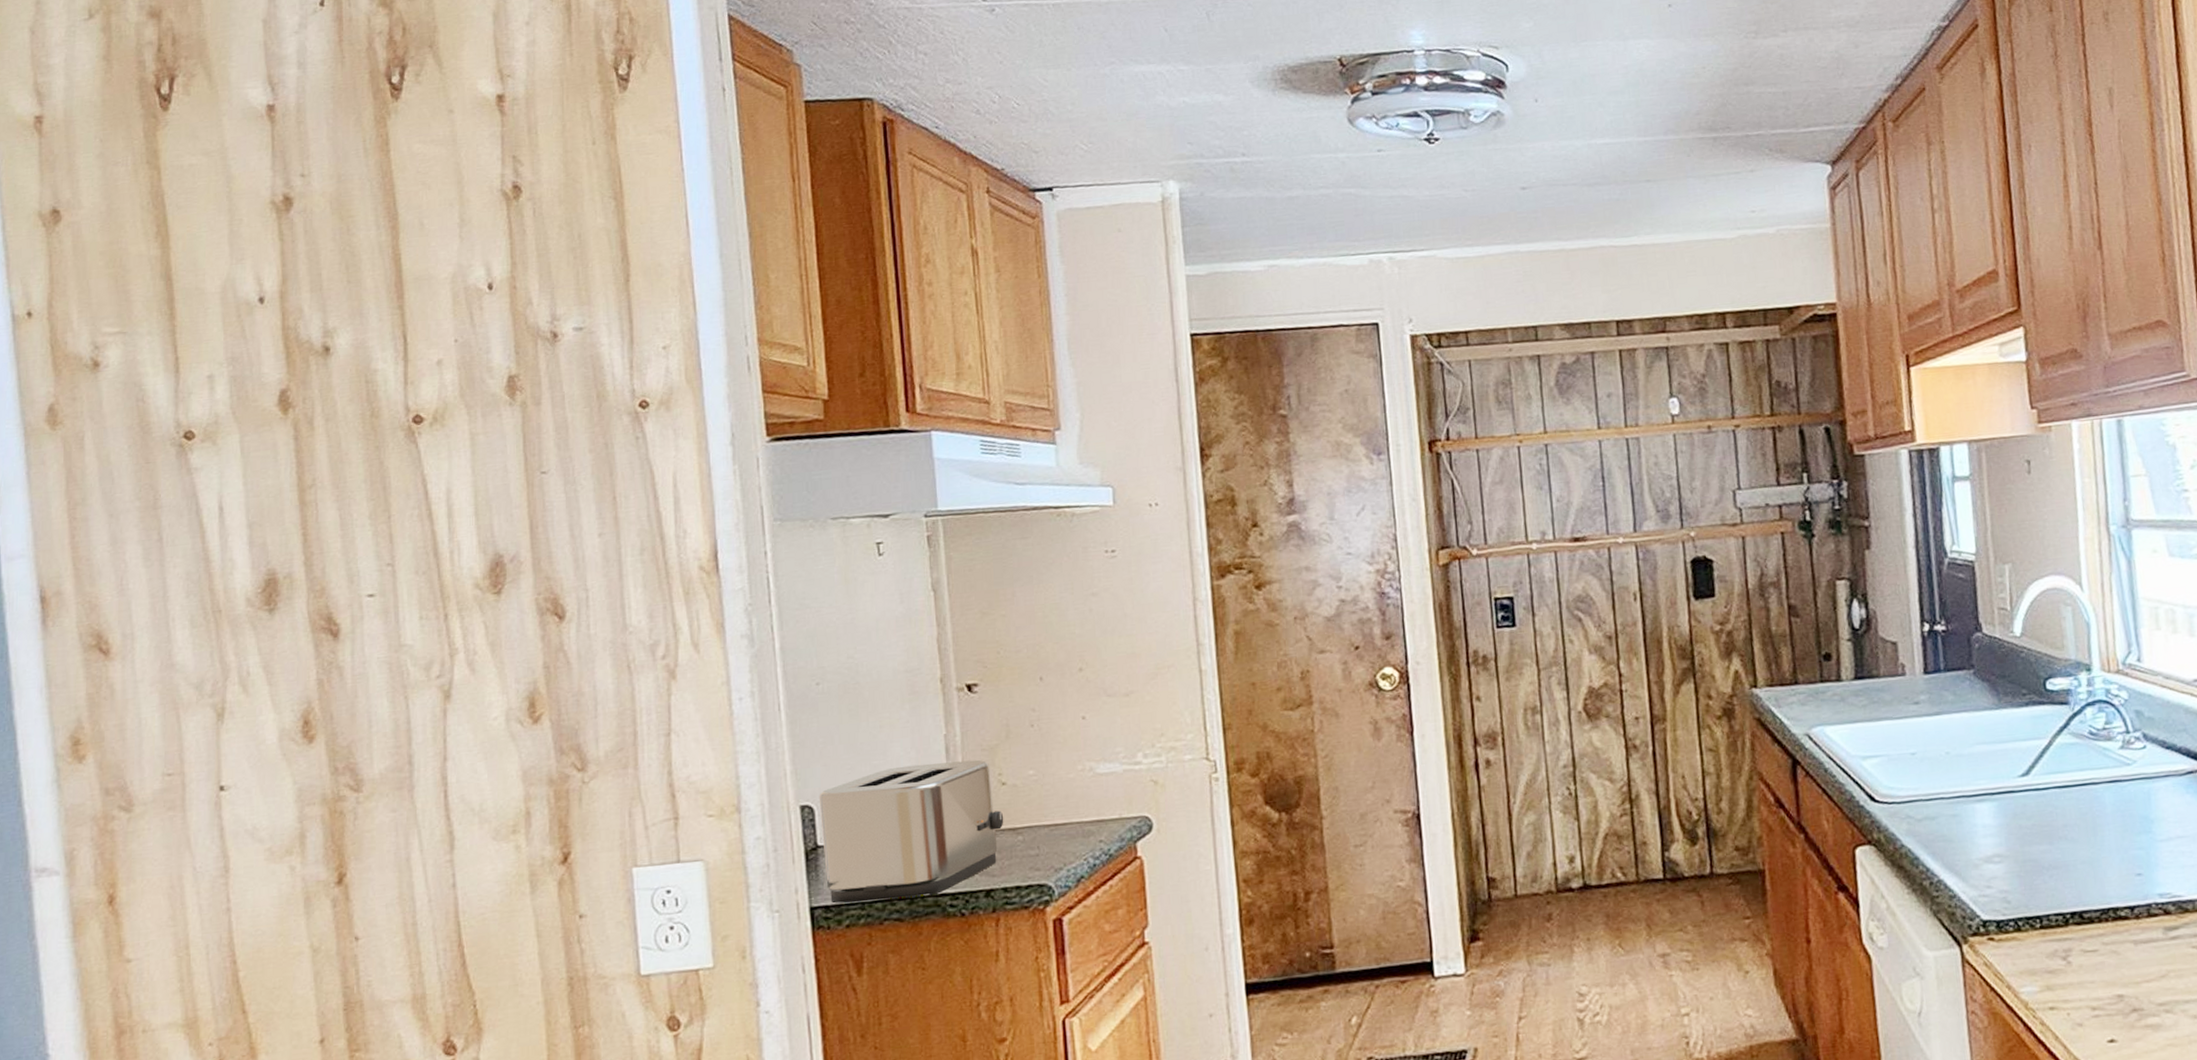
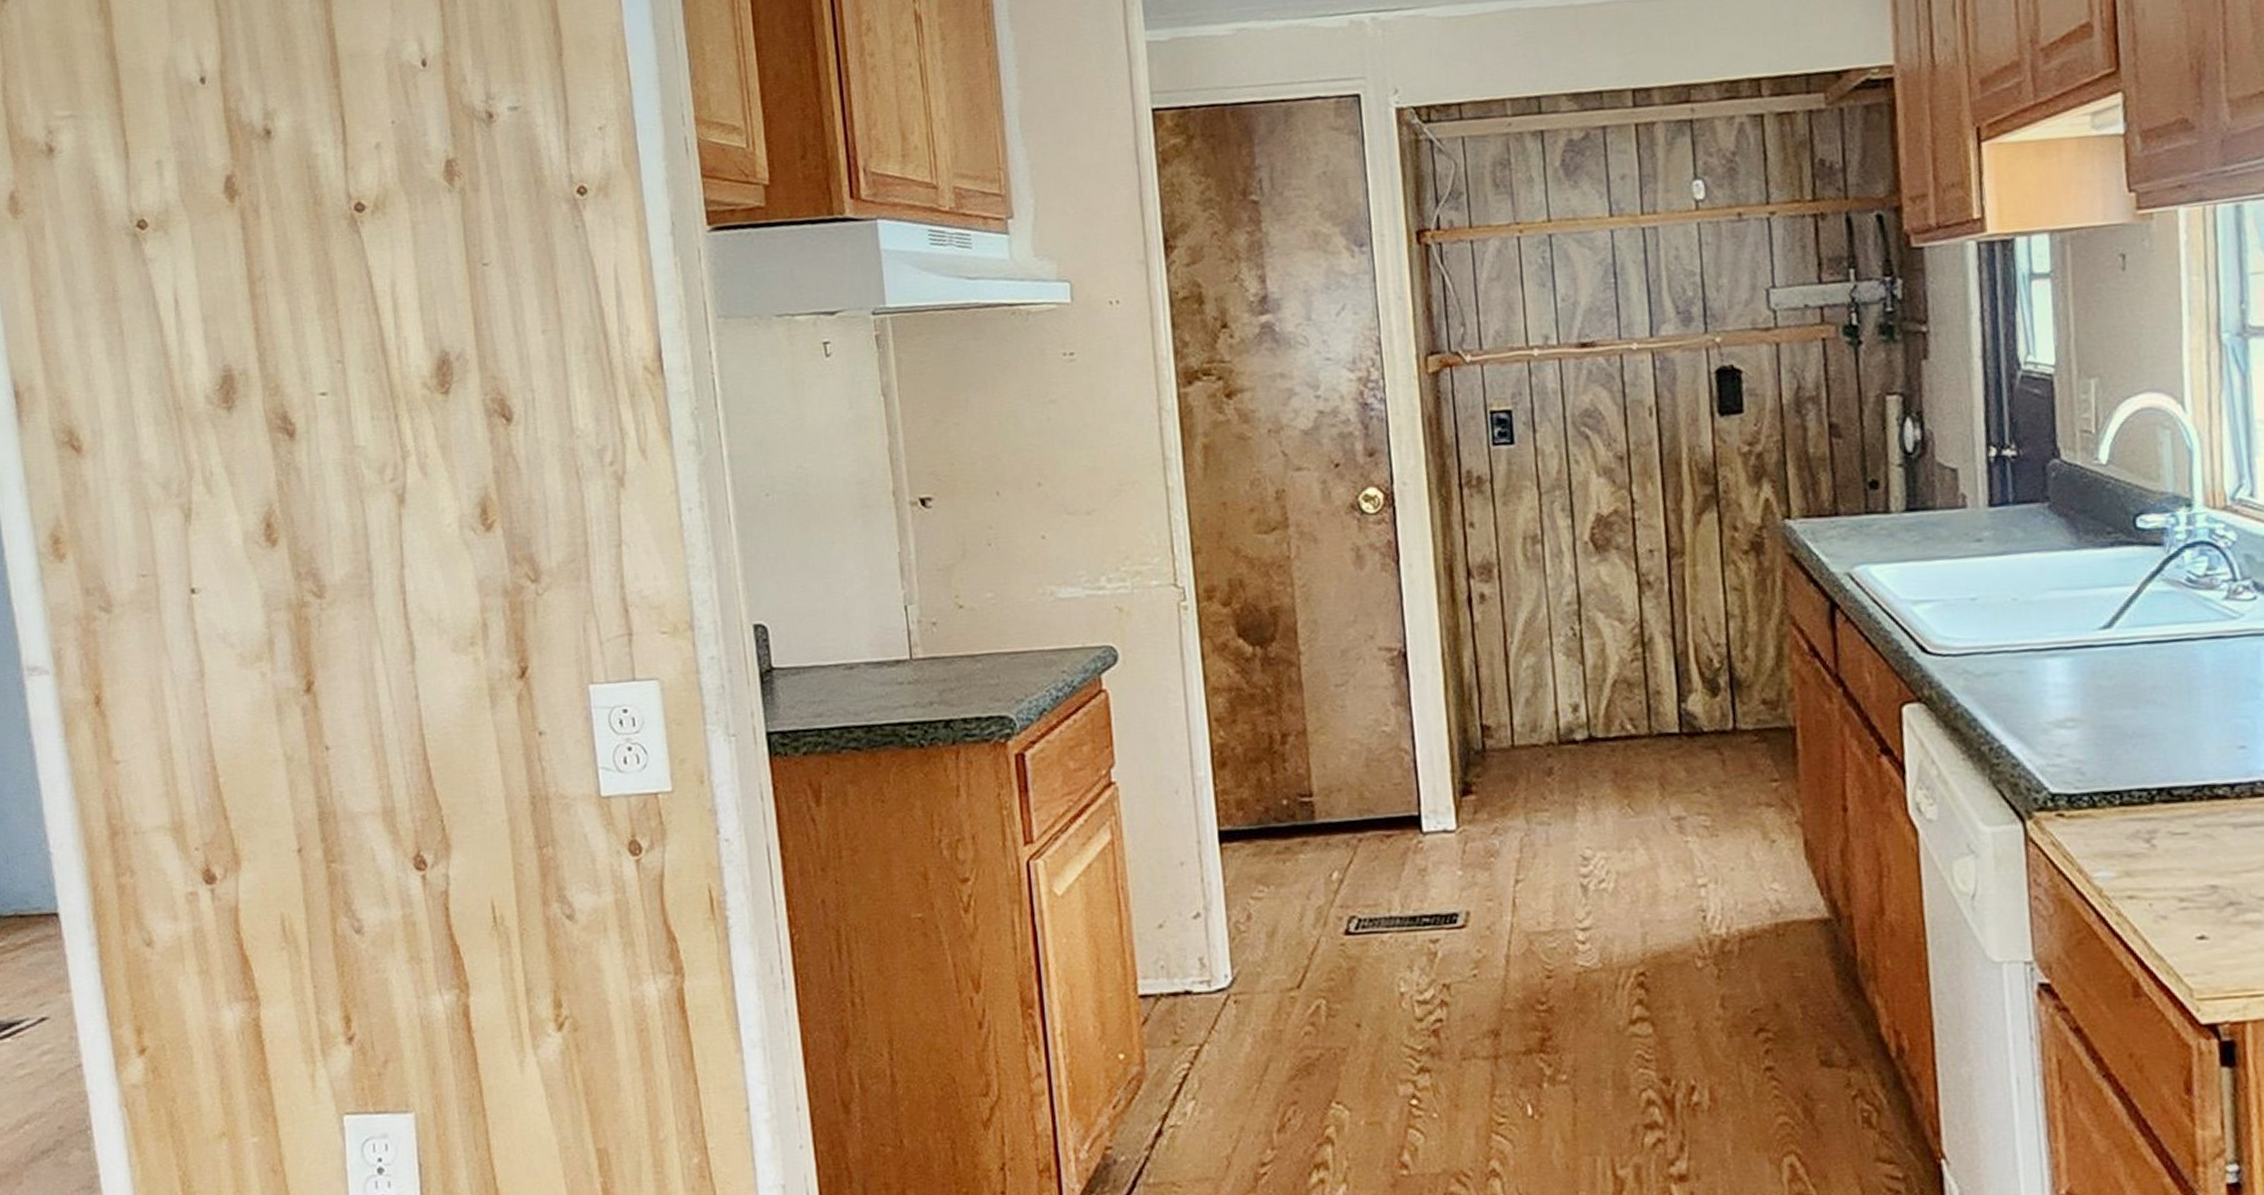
toaster: present [819,760,1004,904] -> none [772,580,962,729]

